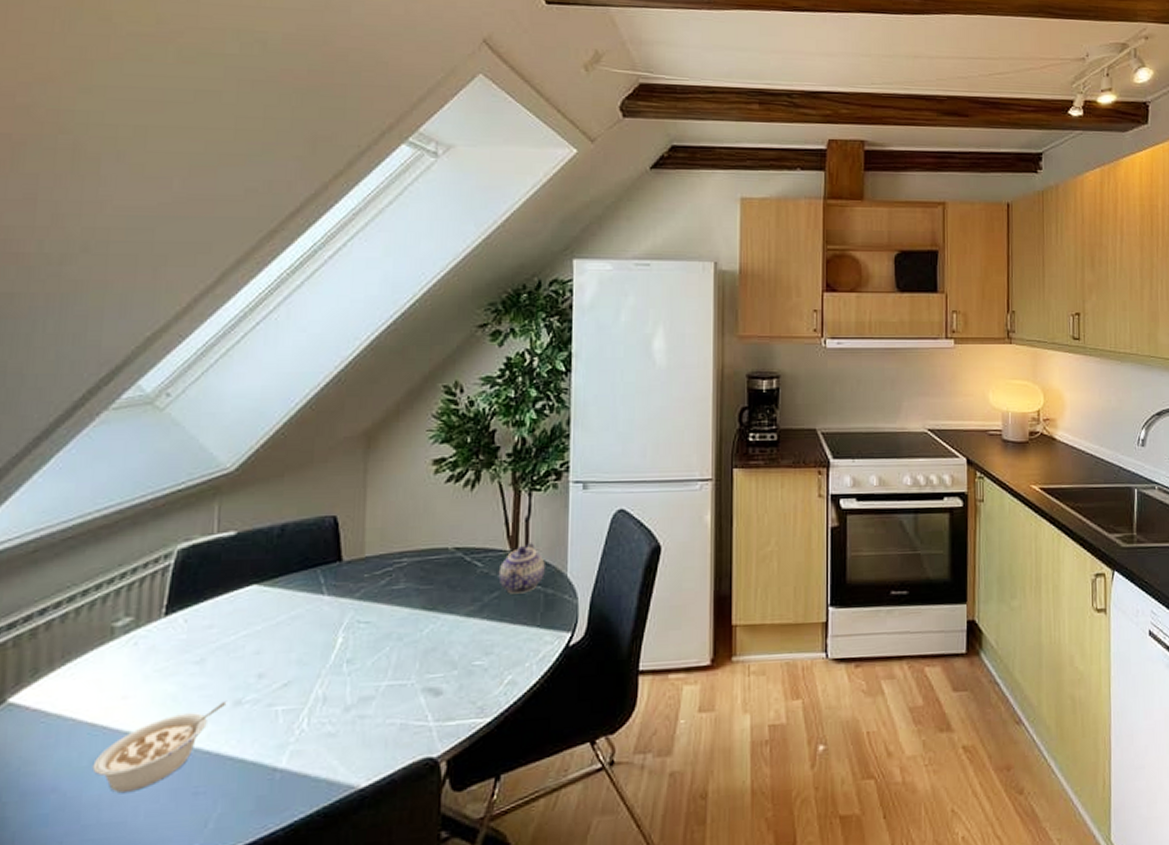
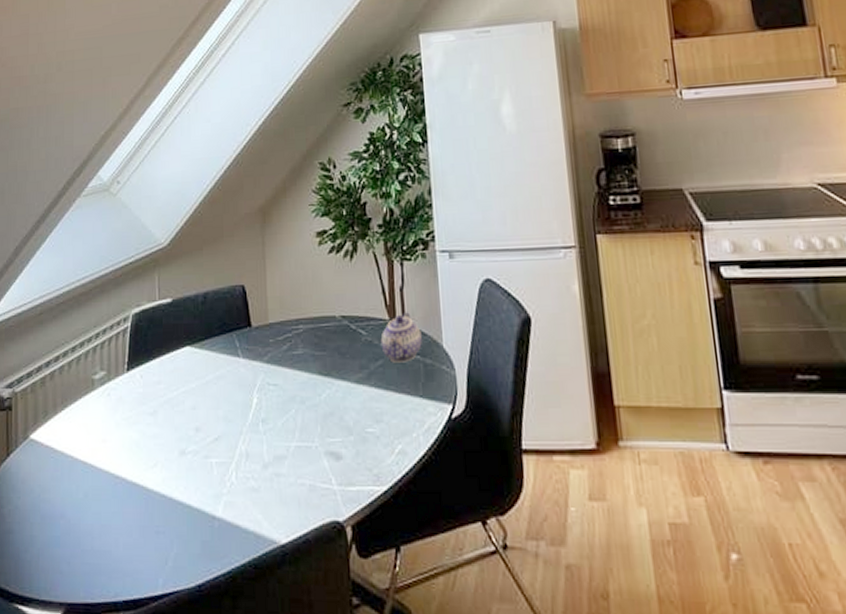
legume: present [92,702,227,793] -> none [86,451,175,524]

